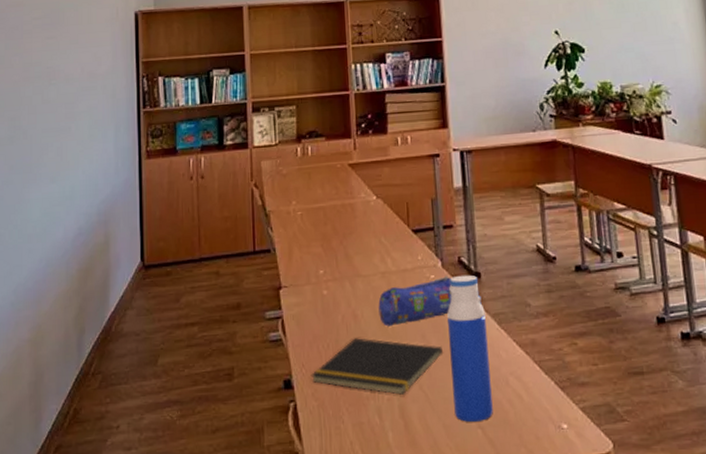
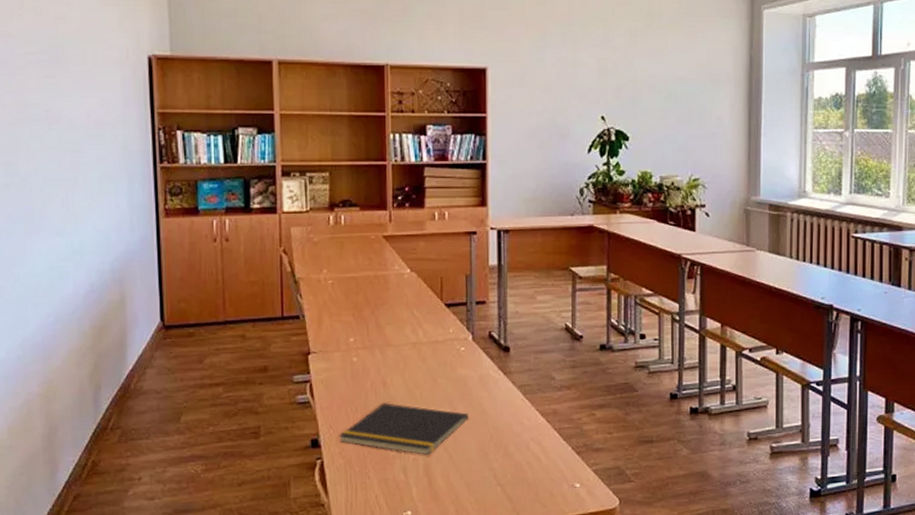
pencil case: present [378,276,452,327] -> none [408,349,481,394]
water bottle: present [447,275,493,423] -> none [475,348,513,481]

